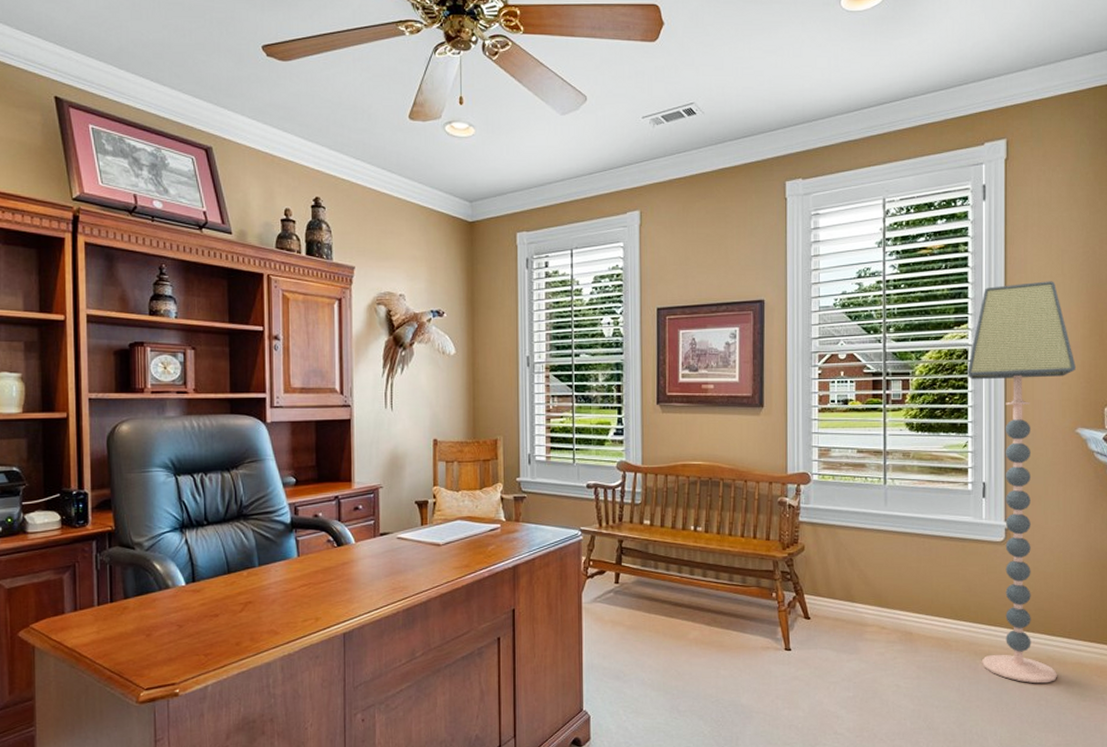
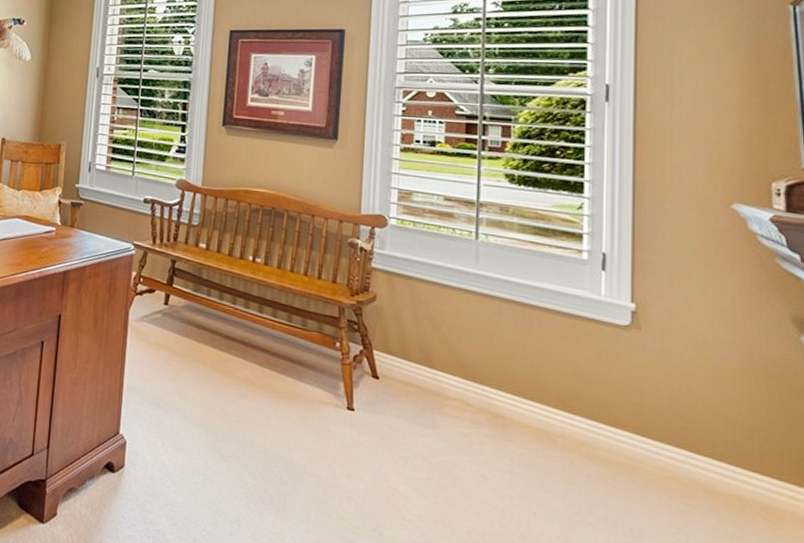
floor lamp: present [968,281,1076,684] -> none [585,30,731,513]

